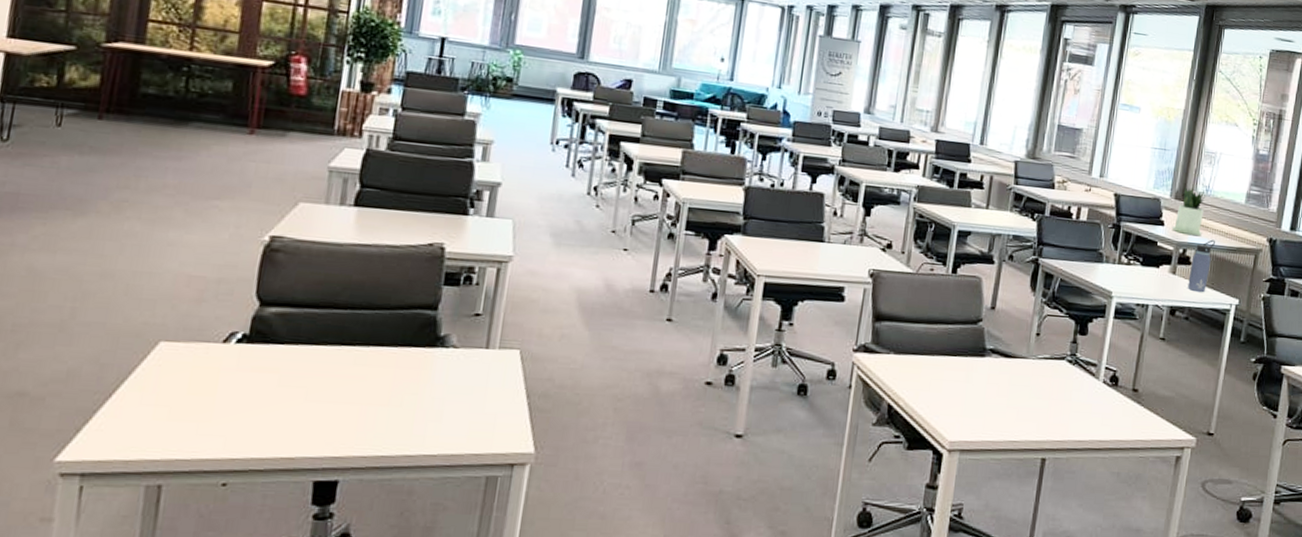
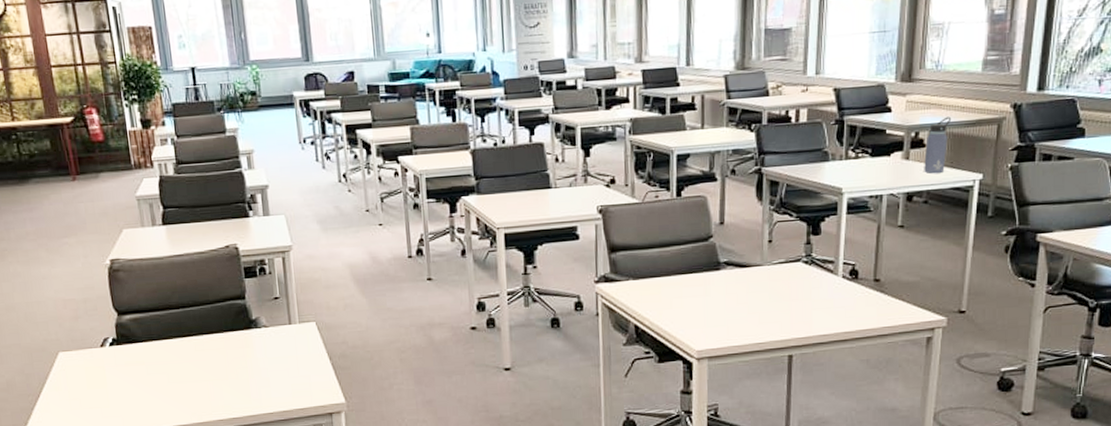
planter: present [1171,187,1207,236] -> none [900,66,936,117]

